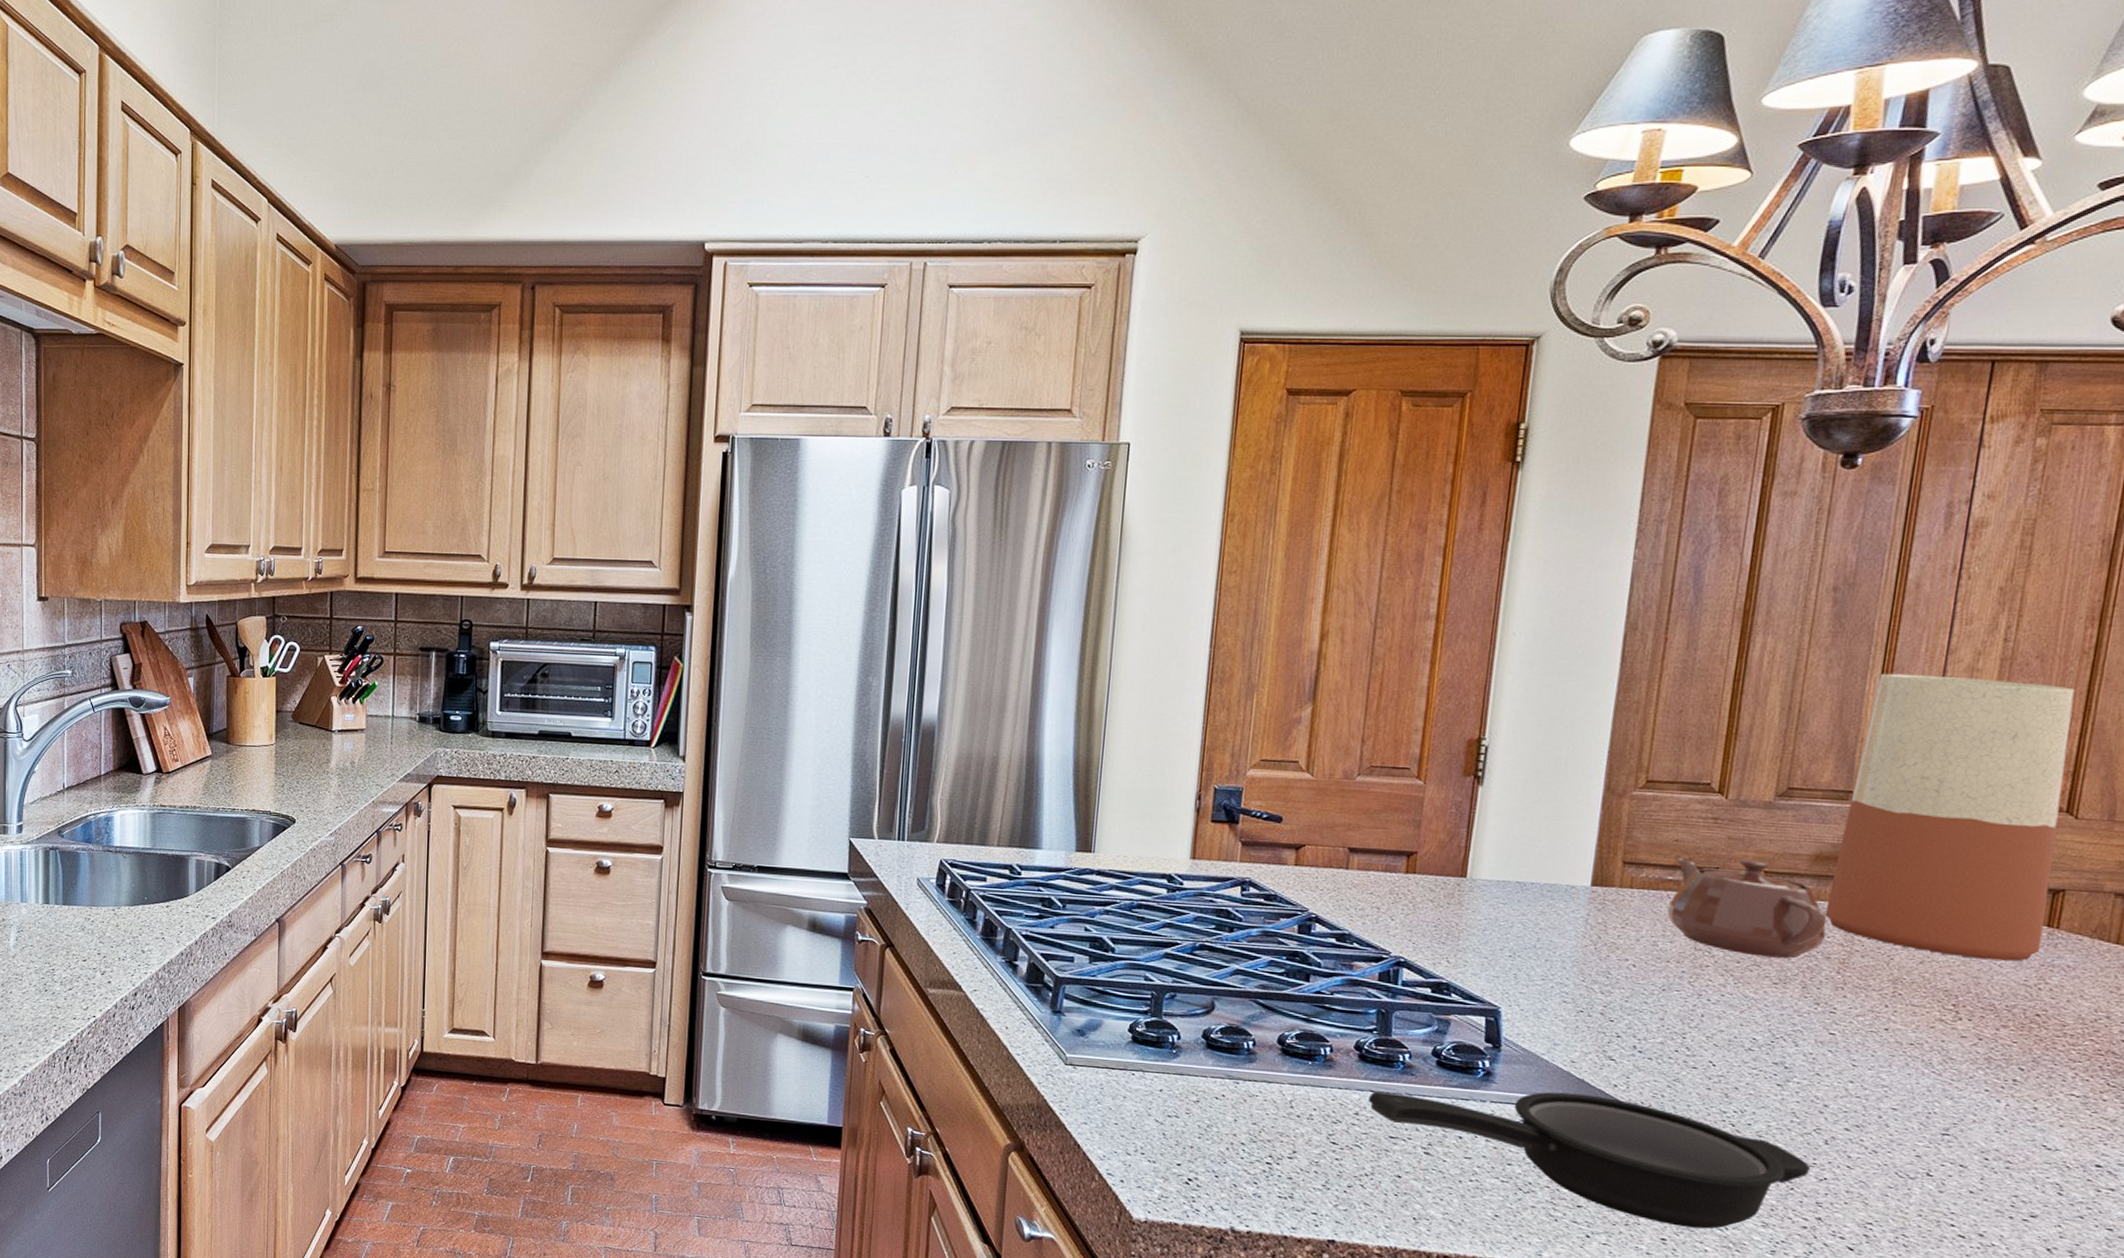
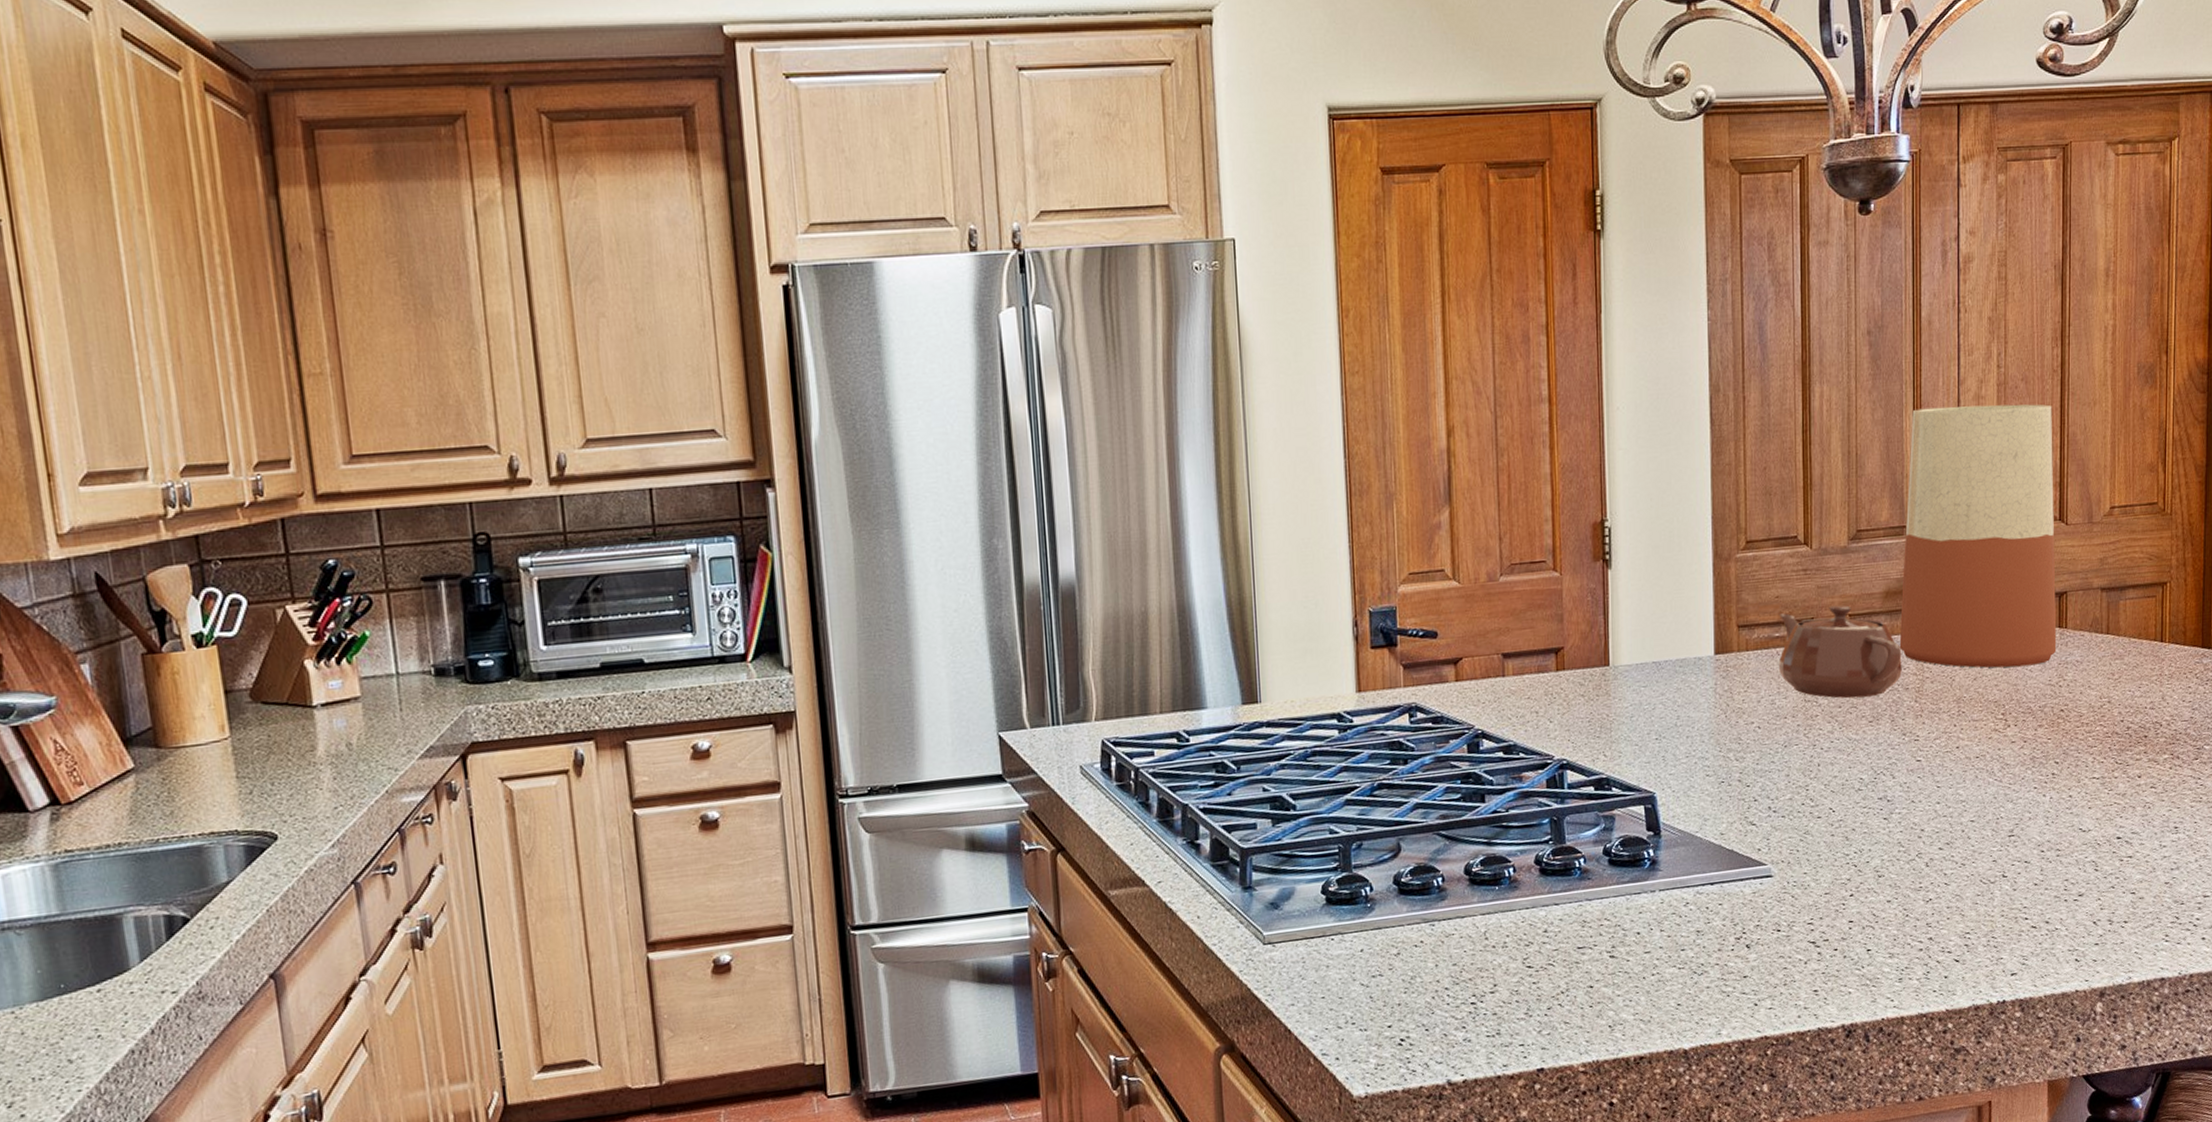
frying pan: present [1367,1091,1810,1229] -> none [1553,862,1918,976]

